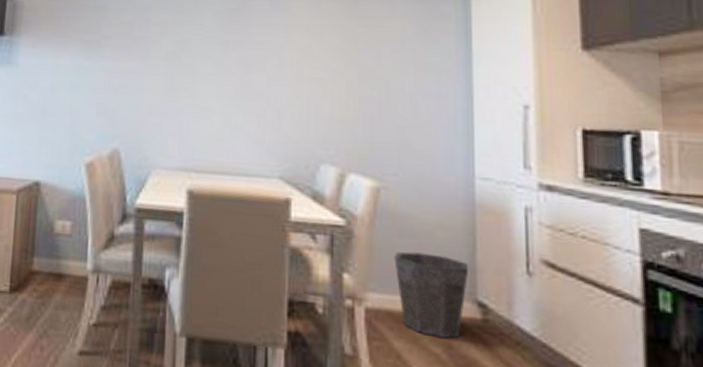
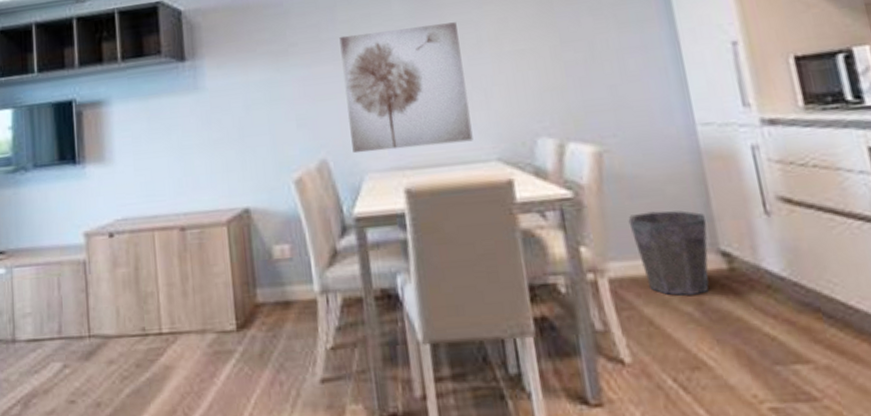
wall art: none [145,37,263,156] -> present [339,22,474,154]

